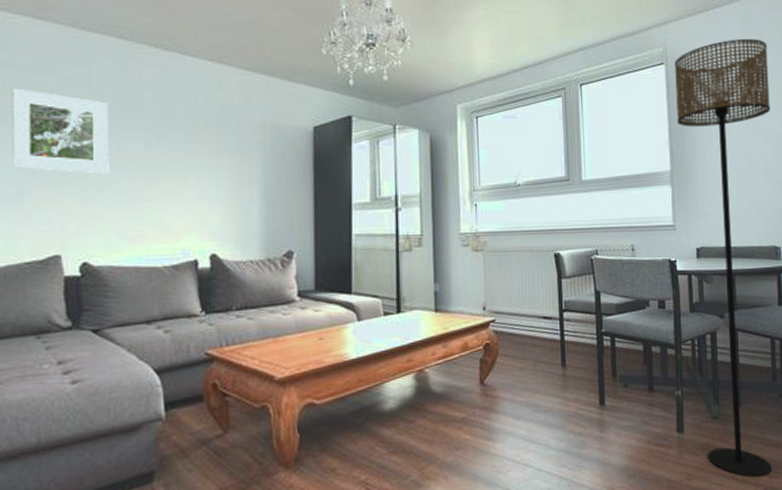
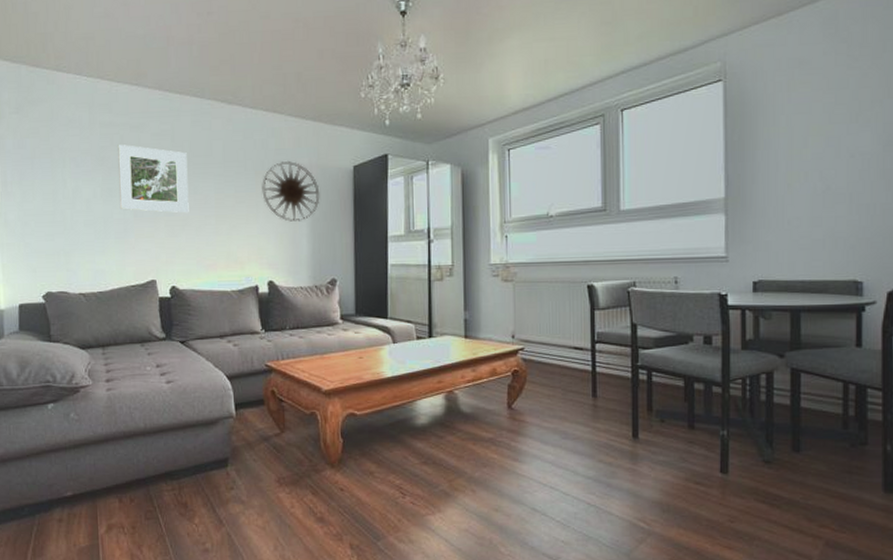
wall art: none [204,117,275,186] -> present [262,160,320,222]
floor lamp: present [675,38,772,478] -> none [735,42,859,529]

